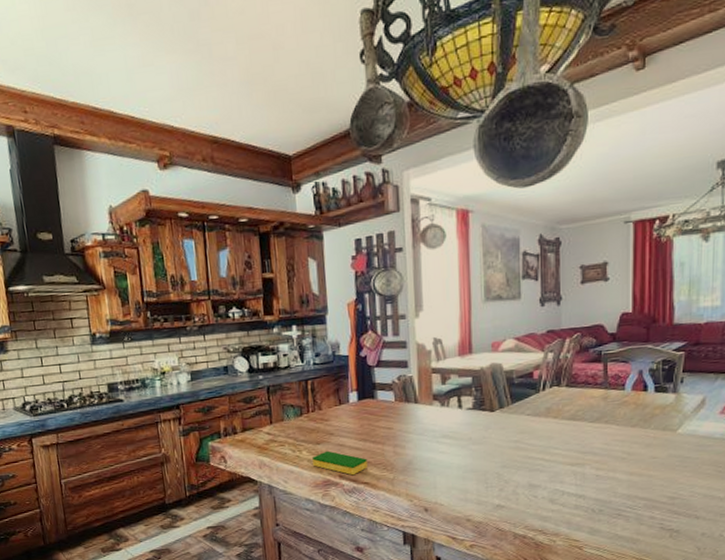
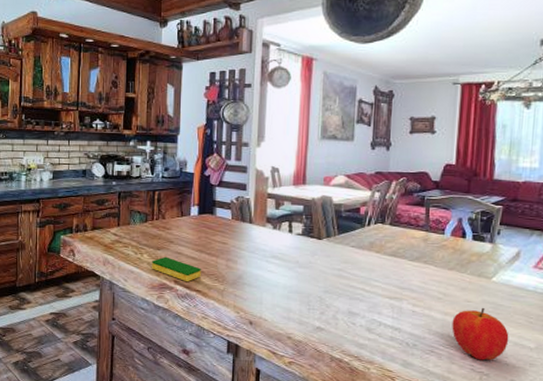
apple: none [638,462,698,518] -> present [452,307,509,361]

